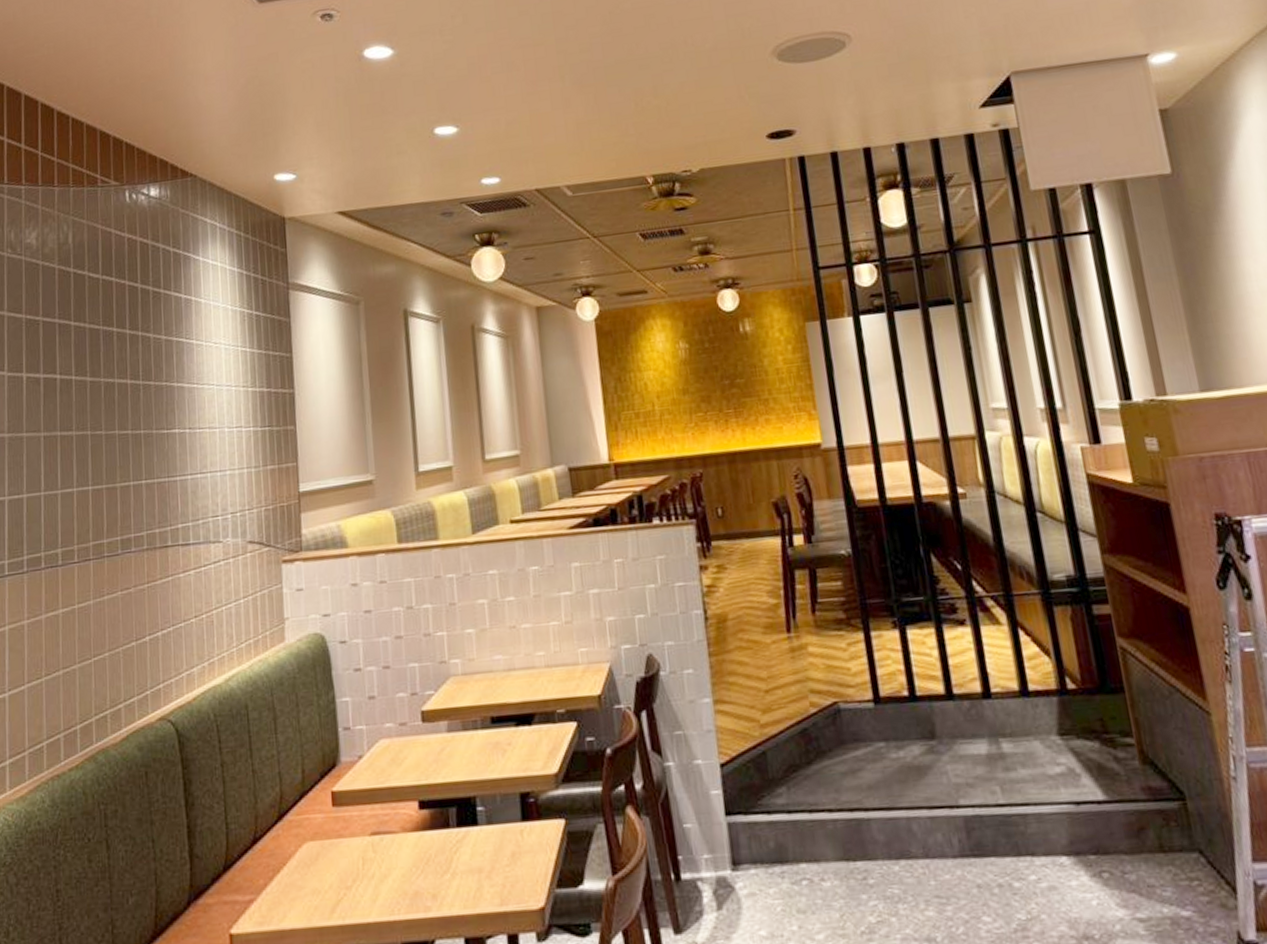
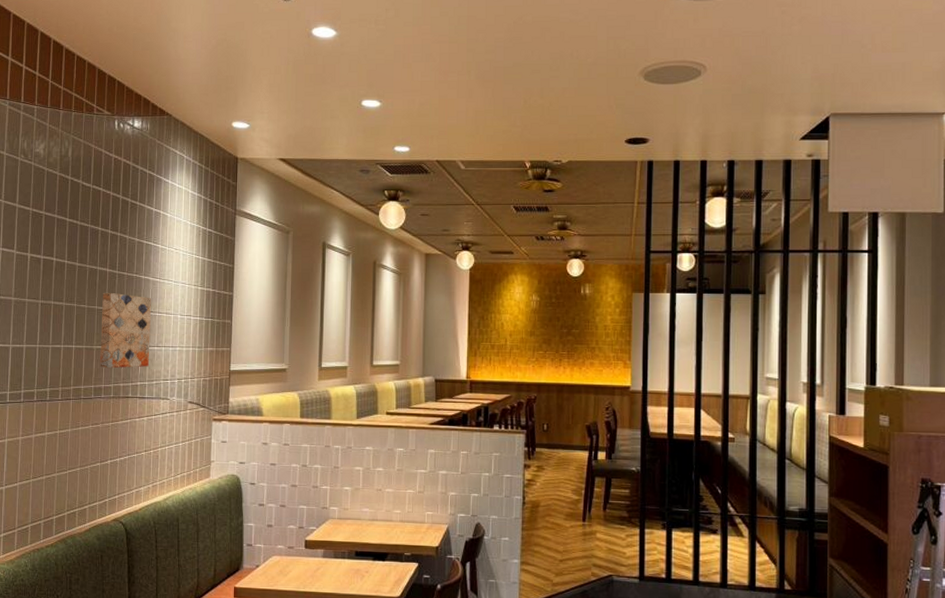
wall art: none [124,409,192,512] -> present [100,292,152,369]

